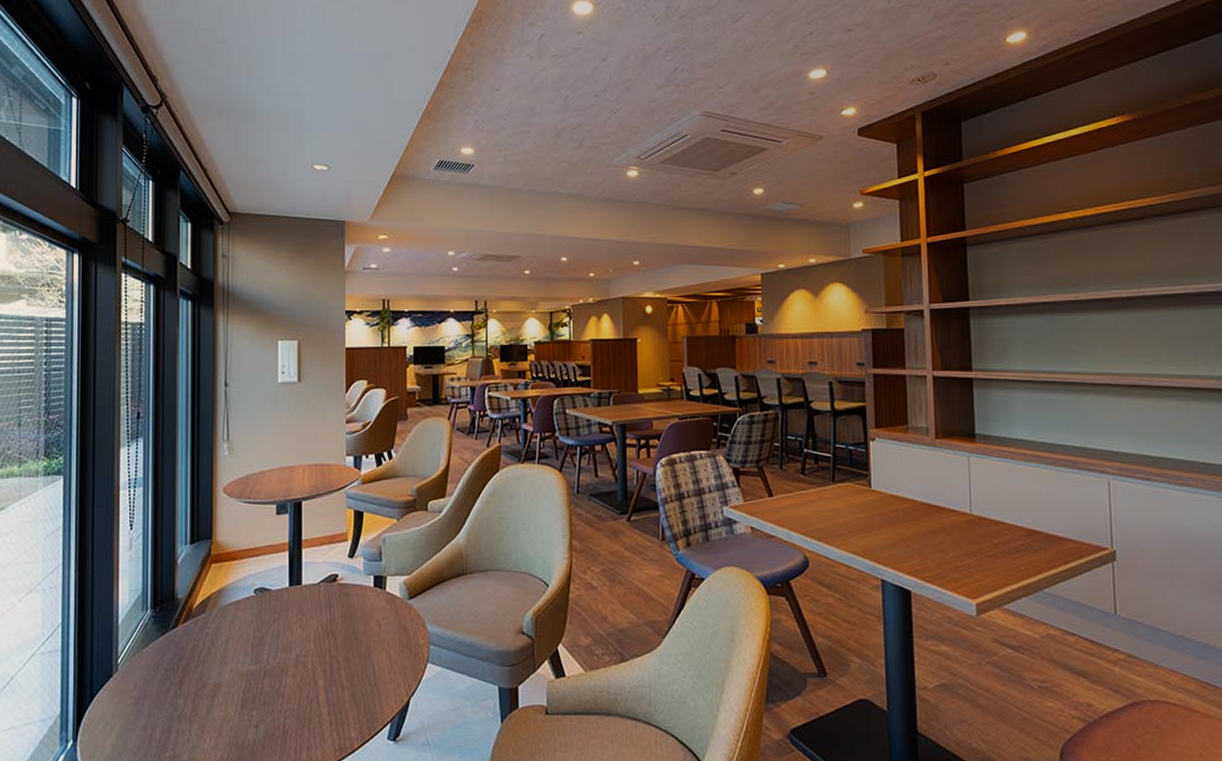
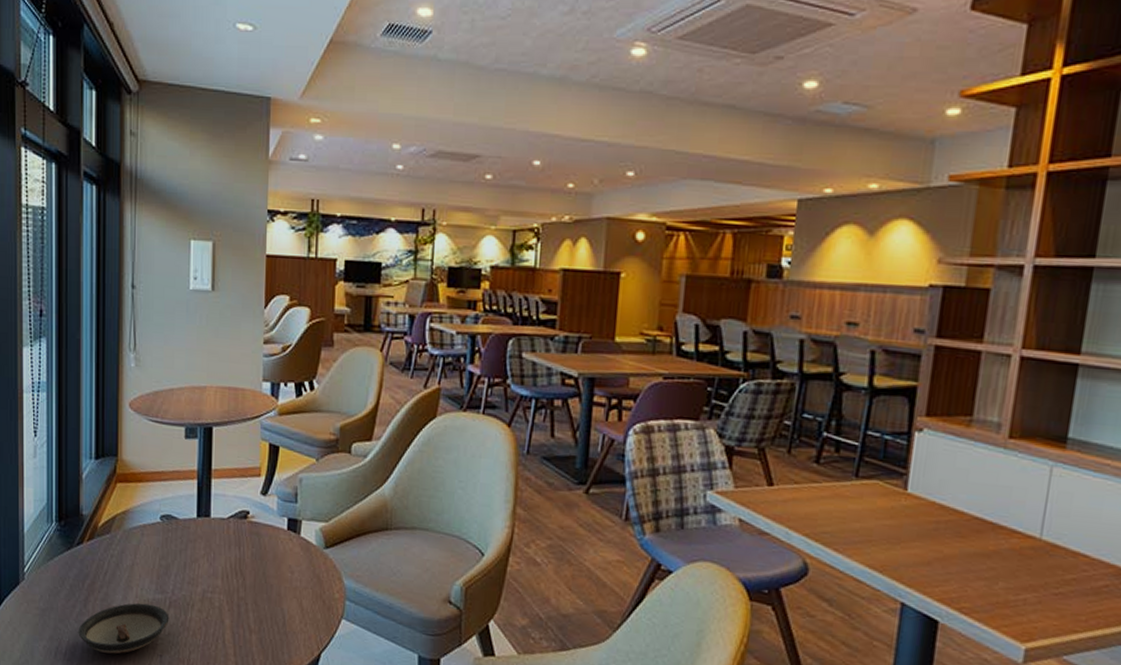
saucer: none [173,676,264,732] -> present [78,603,169,654]

